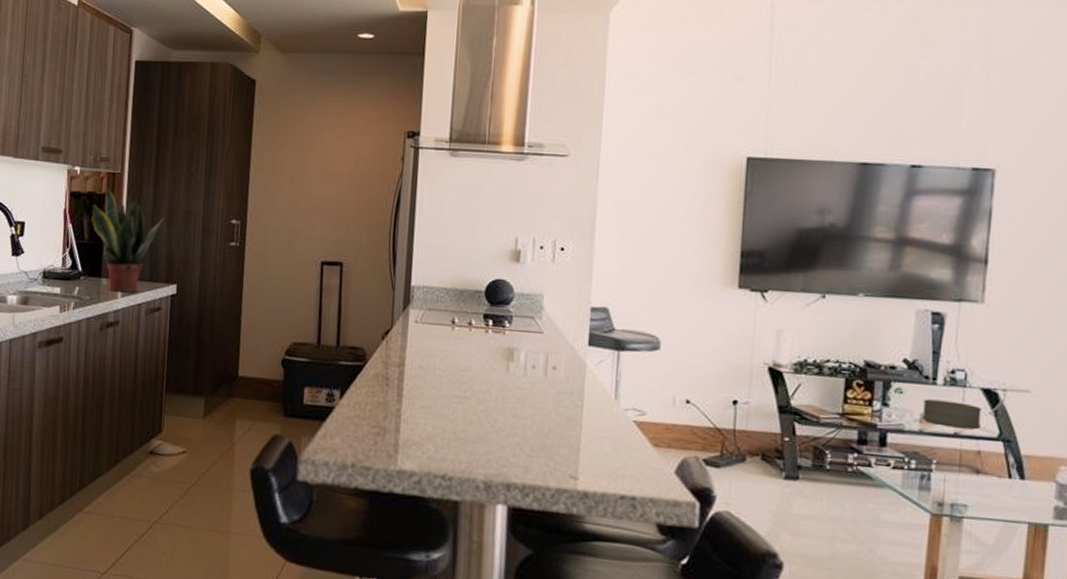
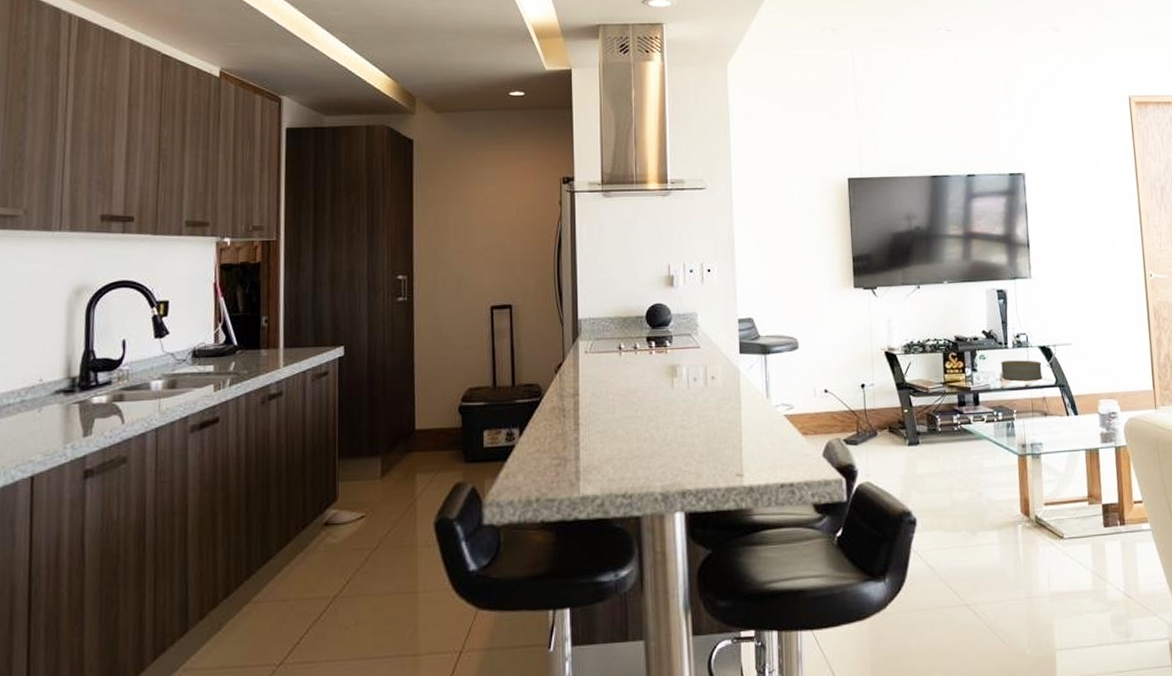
potted plant: present [91,187,165,294] -> none [245,256,327,363]

